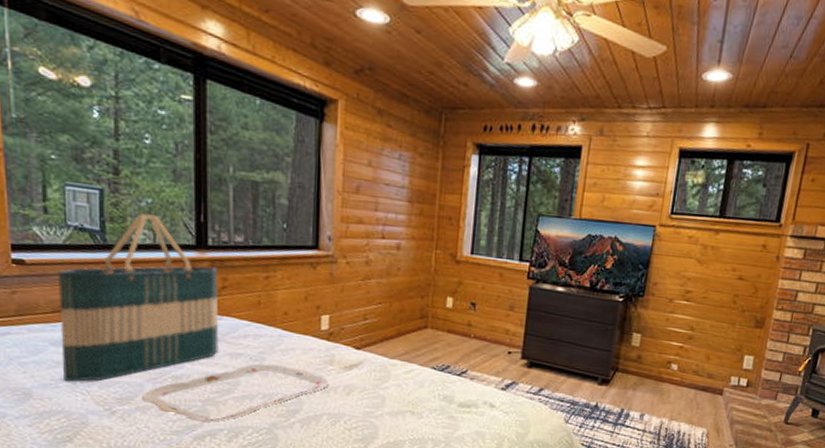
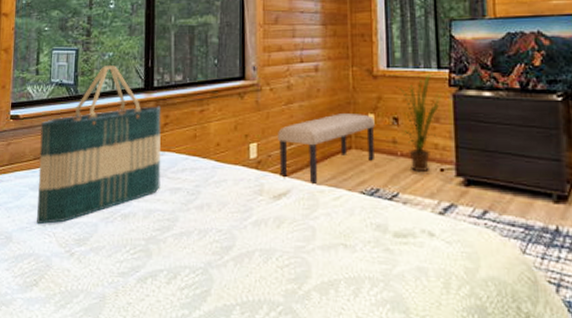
serving tray: present [142,364,330,422] -> none [96,197,260,262]
bench: none [352,294,453,359] -> present [278,114,375,185]
house plant: none [477,264,519,354] -> present [396,73,442,173]

